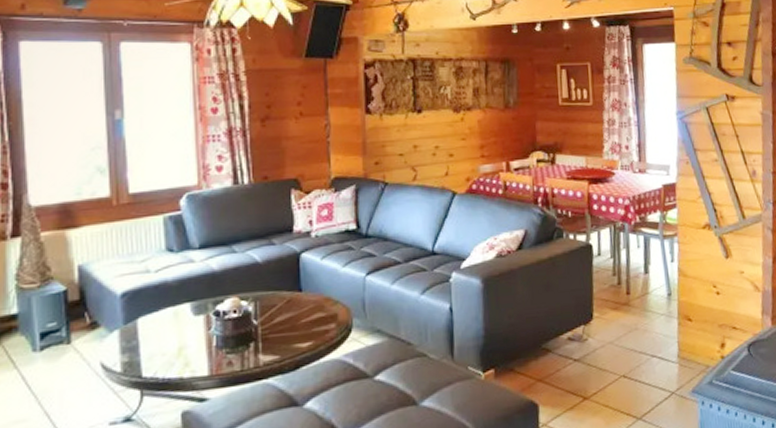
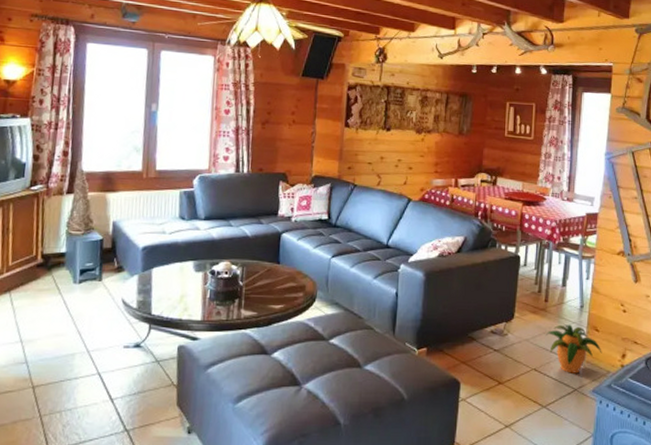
potted plant: none [632,317,698,375] -> present [546,324,602,374]

